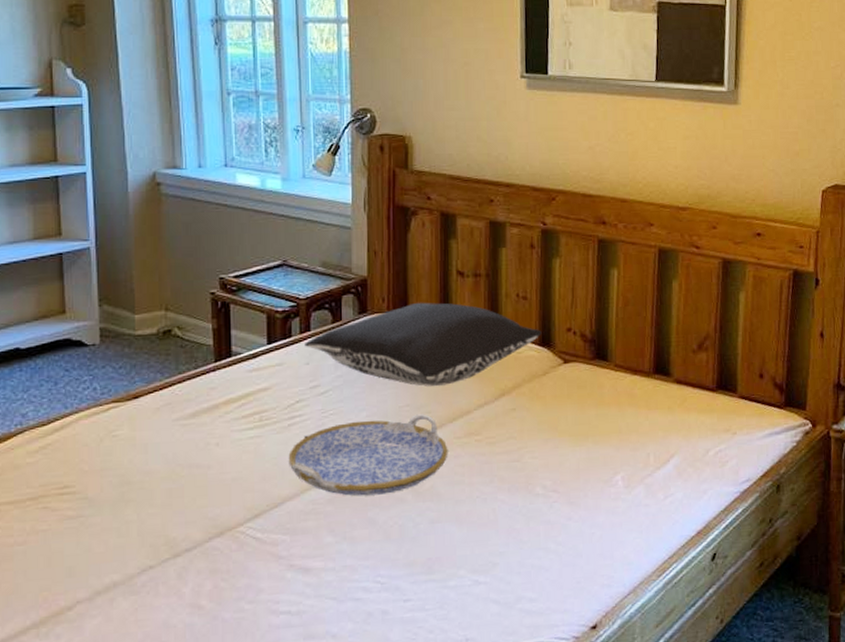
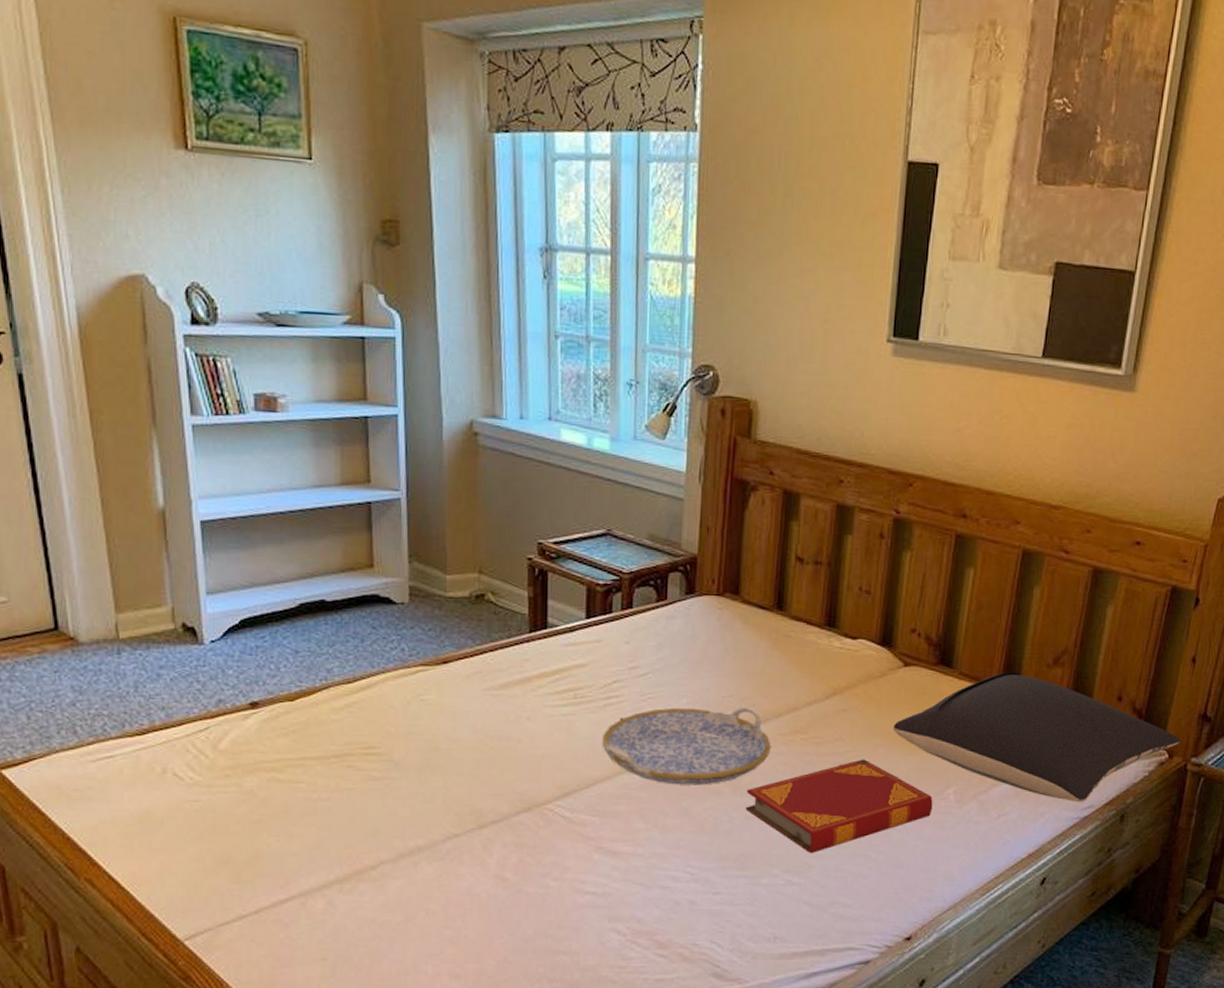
pillow: present [305,302,542,387] -> none [625,587,883,678]
hardback book: none [428,454,604,551] -> present [745,759,933,853]
pillow: none [560,359,821,478] -> present [894,671,1181,803]

